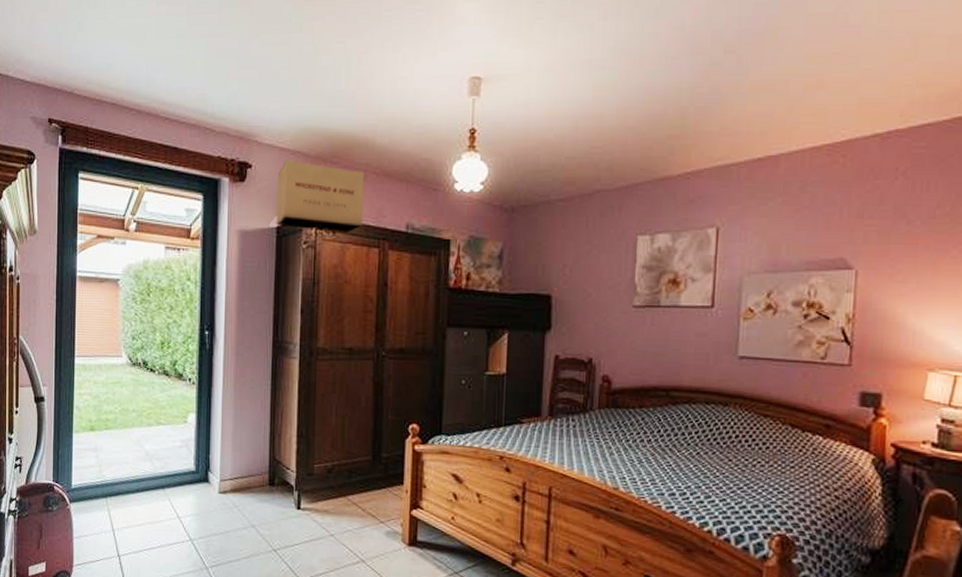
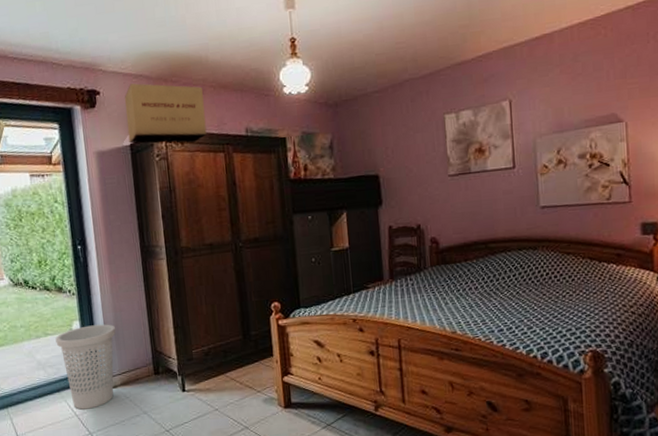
laundry basket: none [168,420,234,513] -> present [55,324,116,410]

